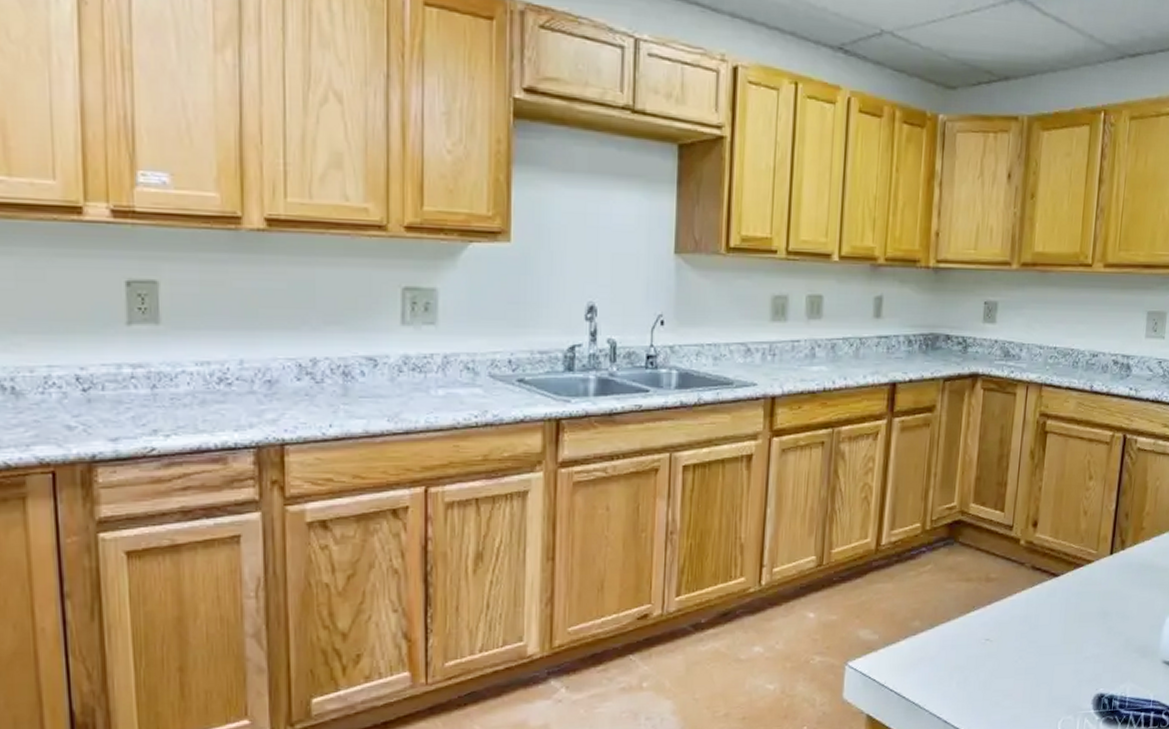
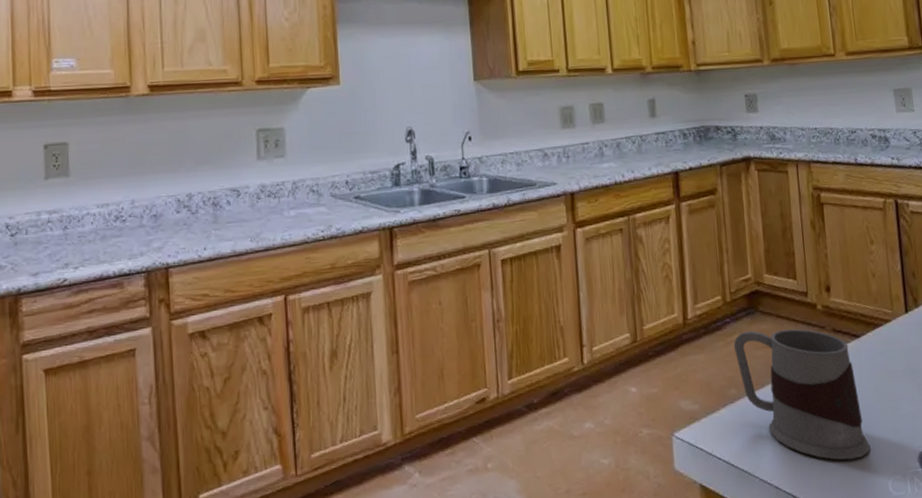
mug: none [925,562,1048,699] -> present [733,329,871,460]

